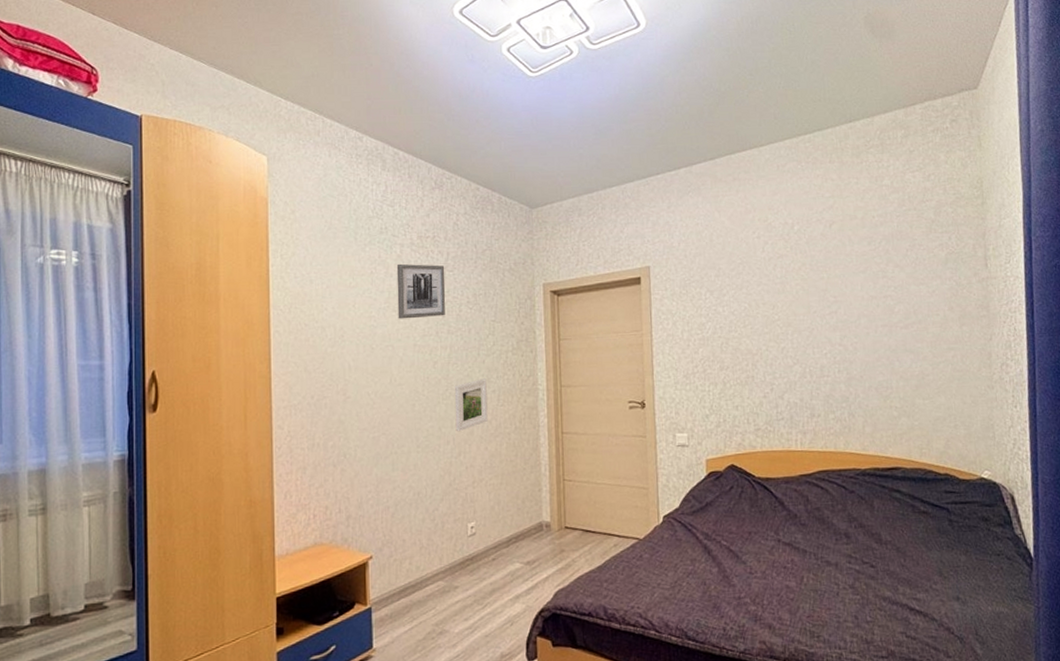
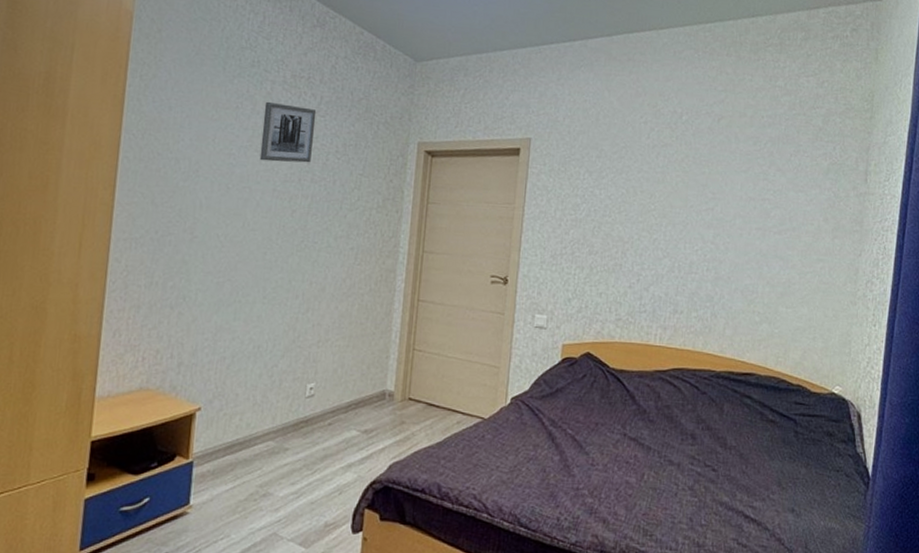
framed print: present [454,378,488,432] -> none [306,234,346,287]

